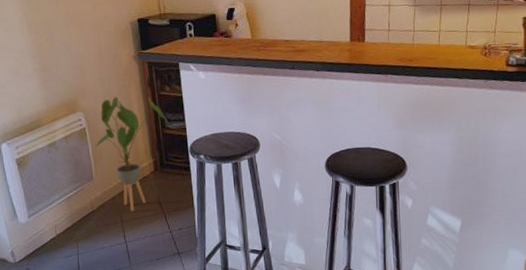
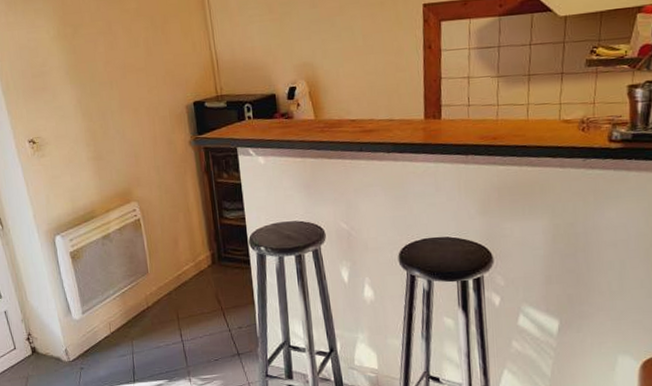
house plant: present [95,97,168,212] -> none [150,185,225,309]

